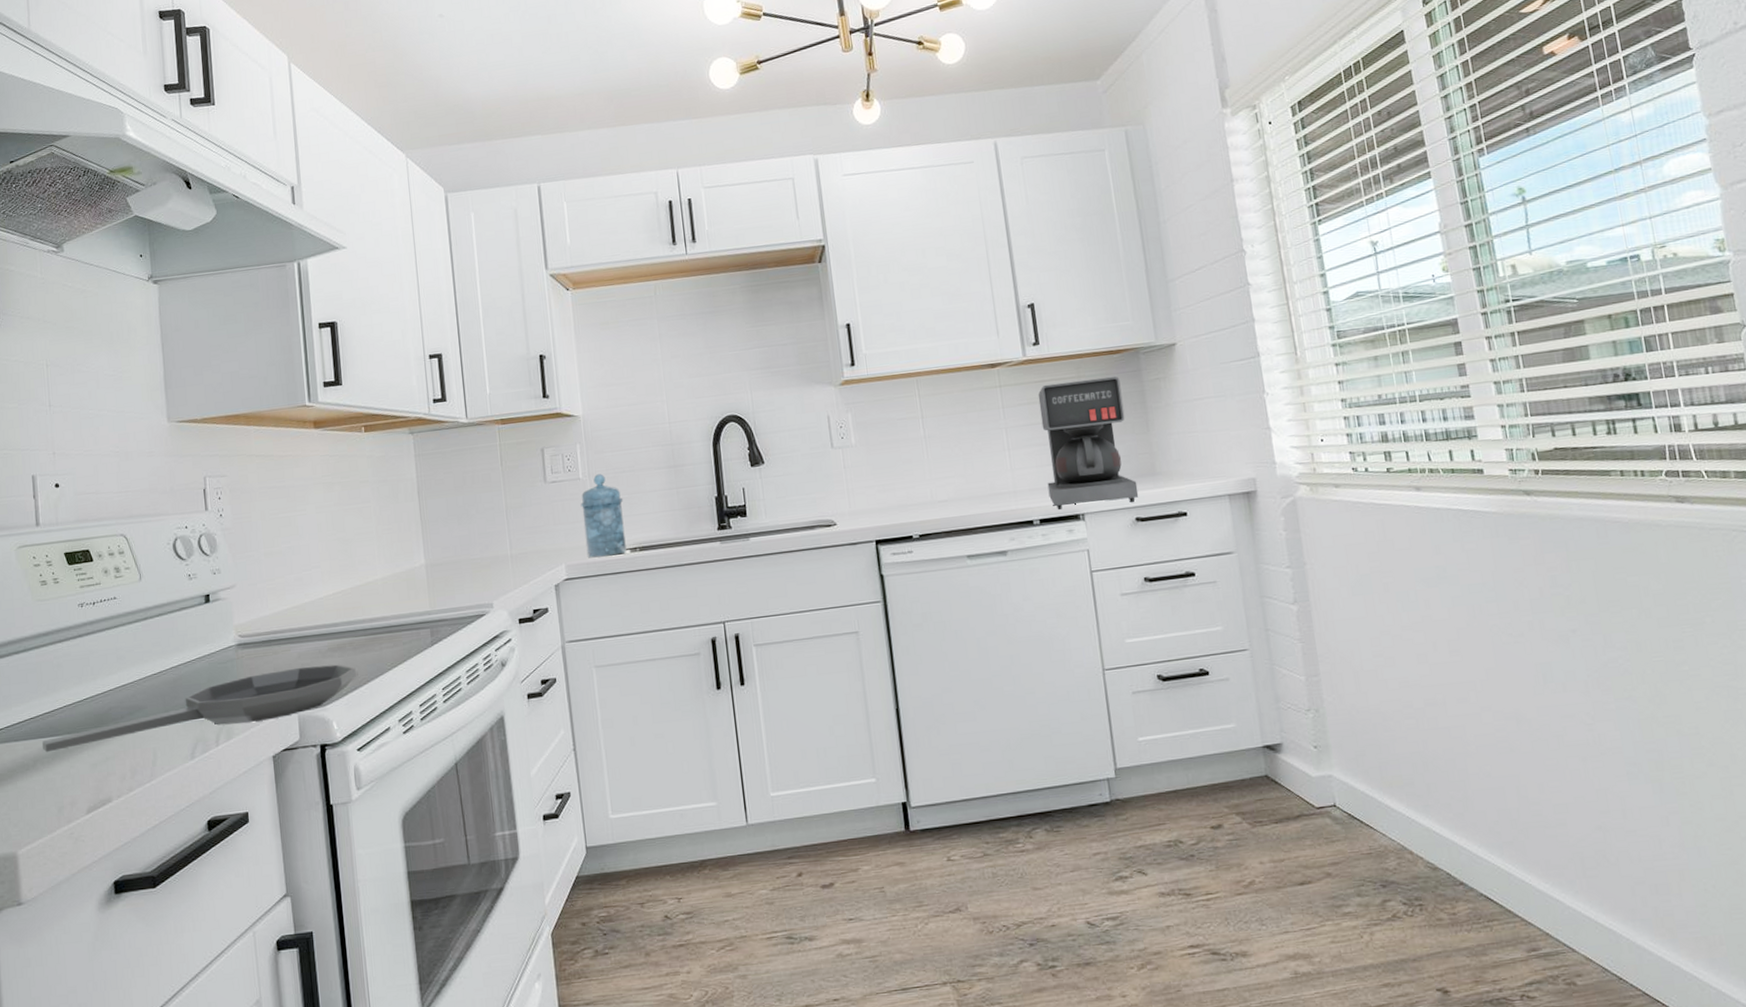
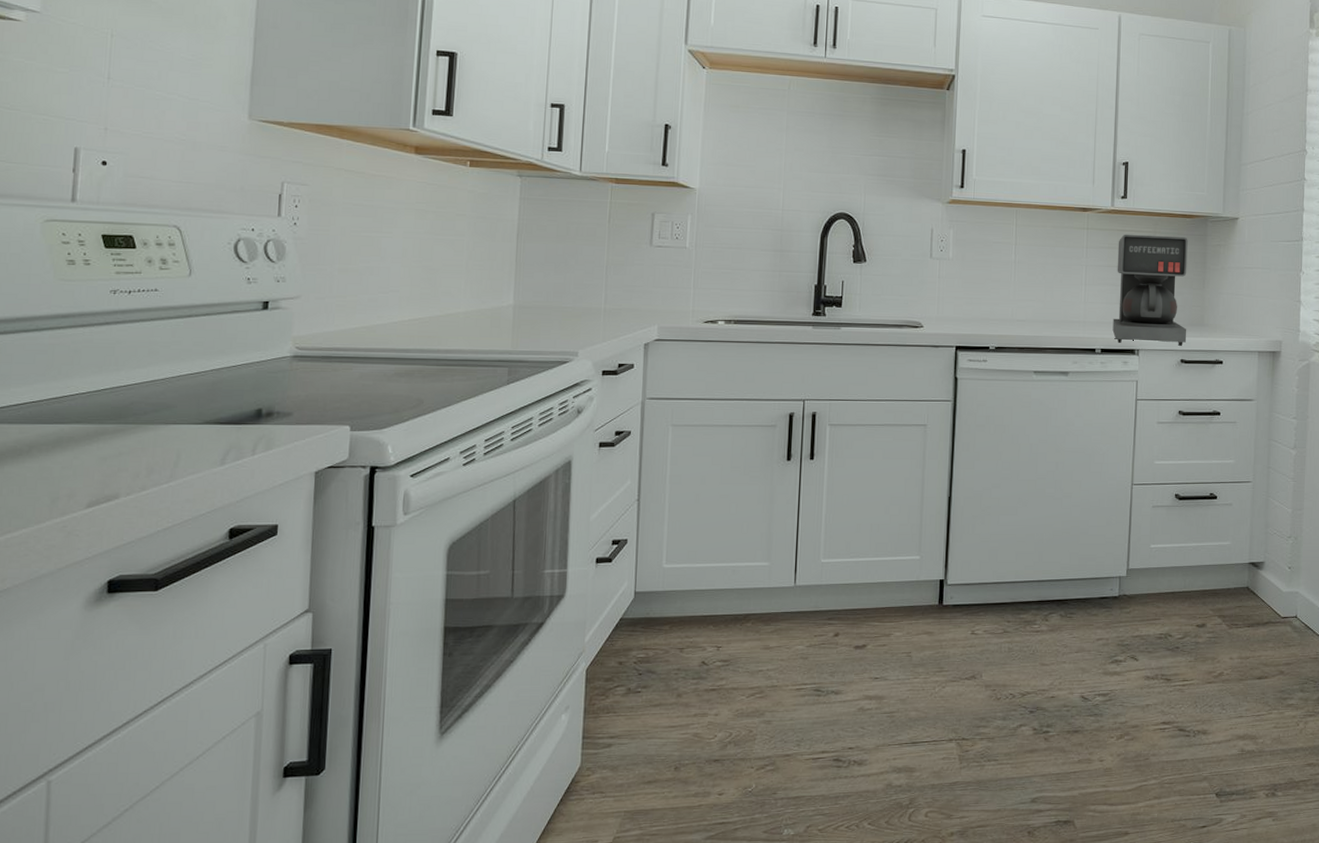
frying pan: present [42,664,356,753] -> none [42,387,422,440]
canister: present [580,473,627,558] -> none [681,246,726,324]

